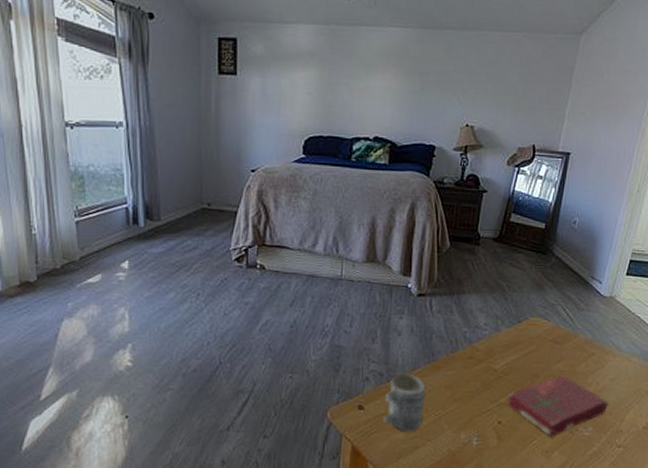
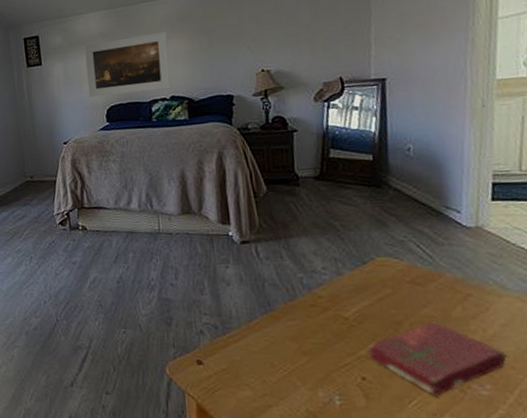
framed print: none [287,60,380,129] -> present [84,31,171,98]
mug: present [383,373,427,432] -> none [224,325,271,389]

